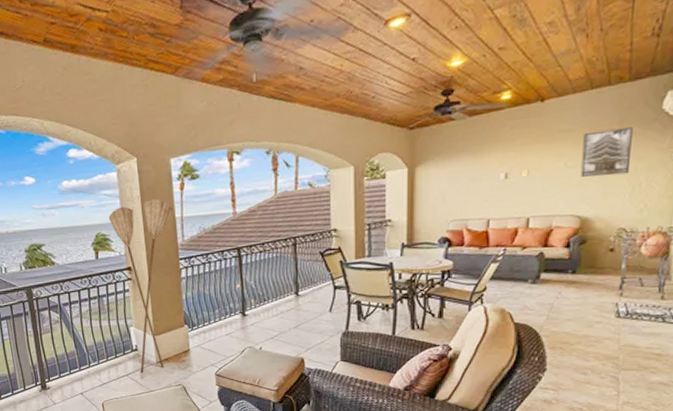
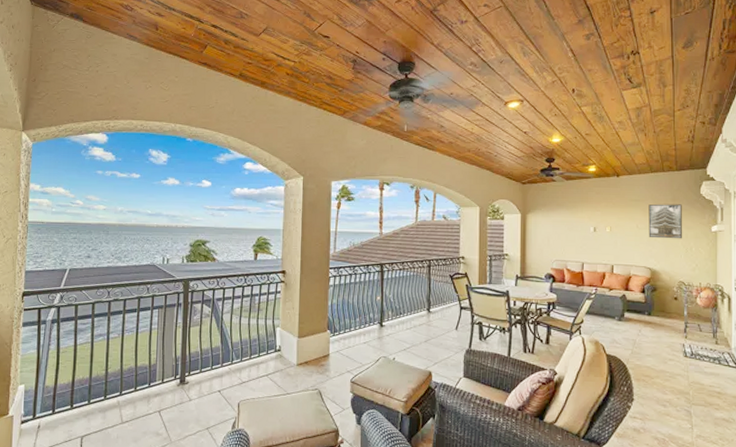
floor lamp: present [108,199,174,374] -> none [271,213,330,375]

